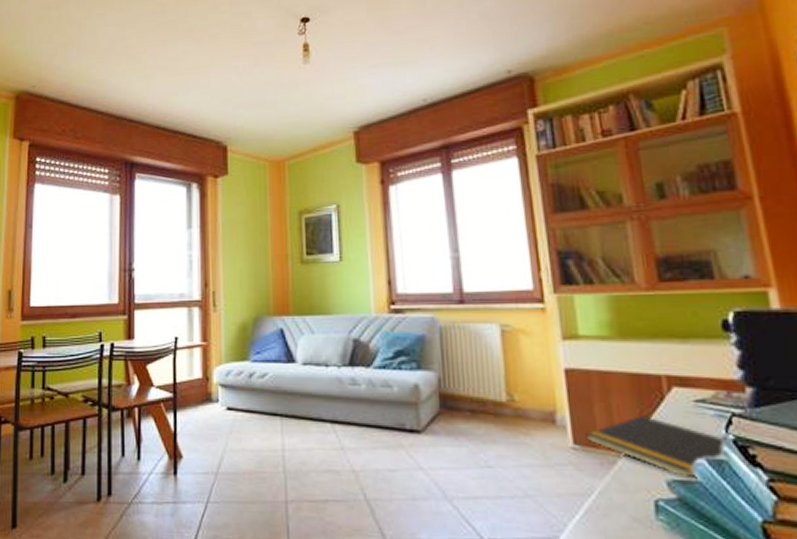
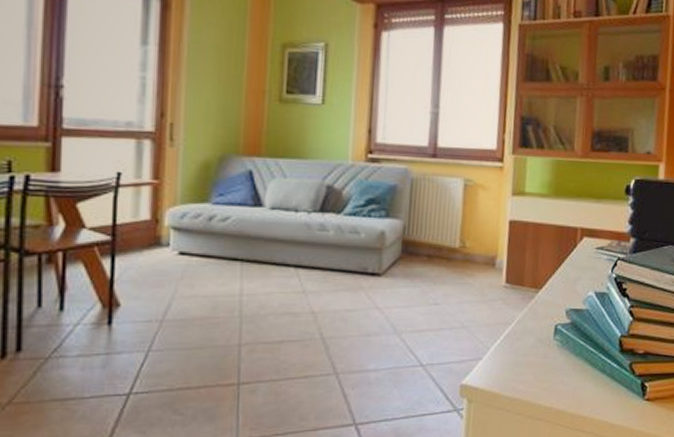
notepad: present [586,414,727,478] -> none [516,258,611,307]

